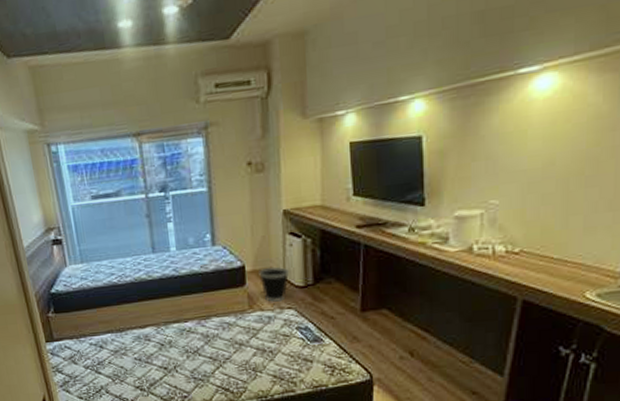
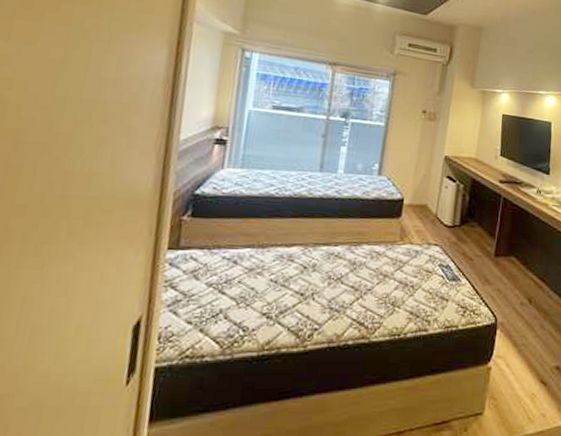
wastebasket: present [259,266,290,303] -> none [415,203,442,239]

